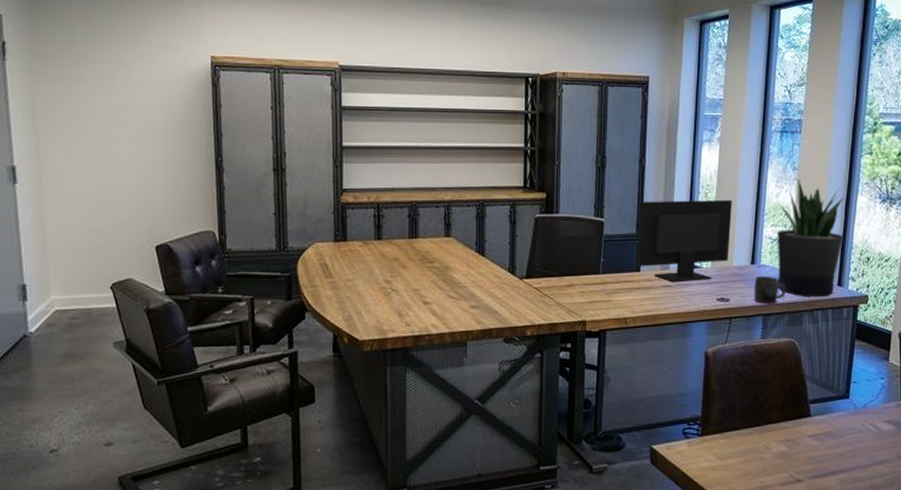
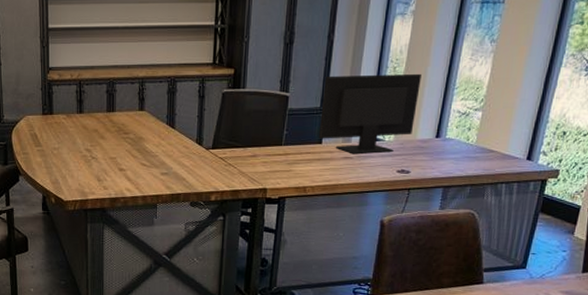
mug: present [754,277,785,305] -> none [436,150,470,177]
planter: present [777,179,844,297] -> none [462,51,545,171]

